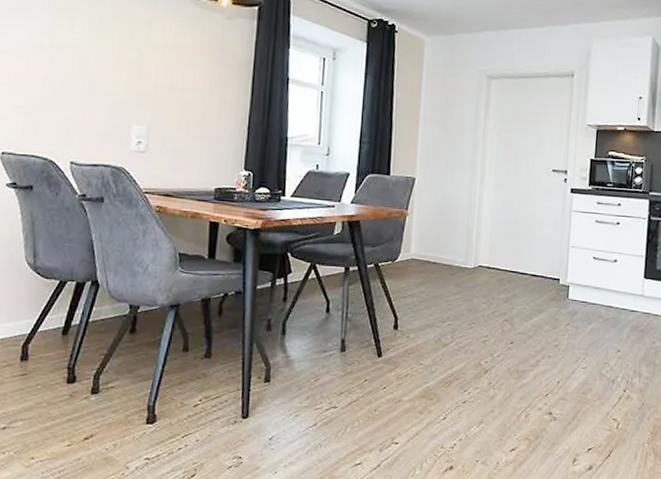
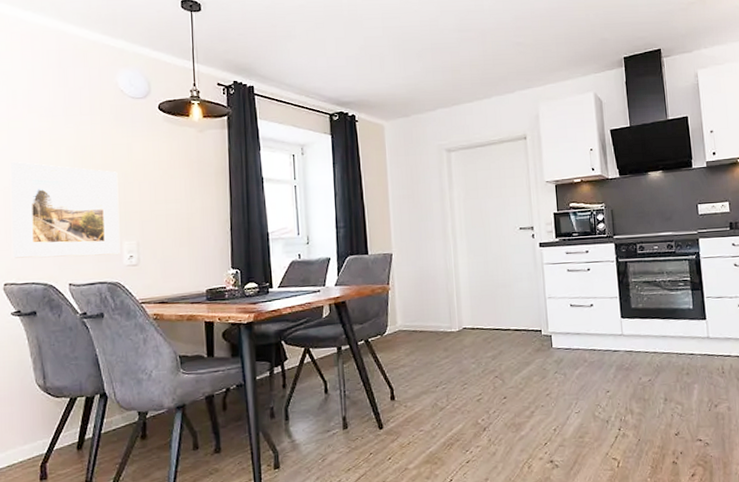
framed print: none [13,22,134,139] -> present [11,161,121,258]

